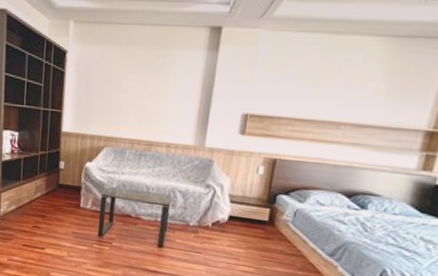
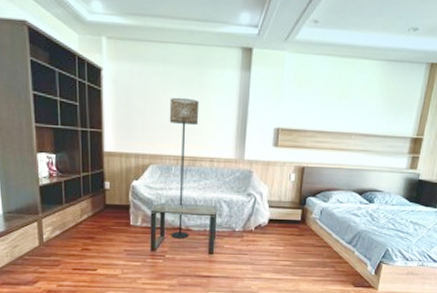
floor lamp: none [120,79,160,228] -> present [169,97,200,239]

